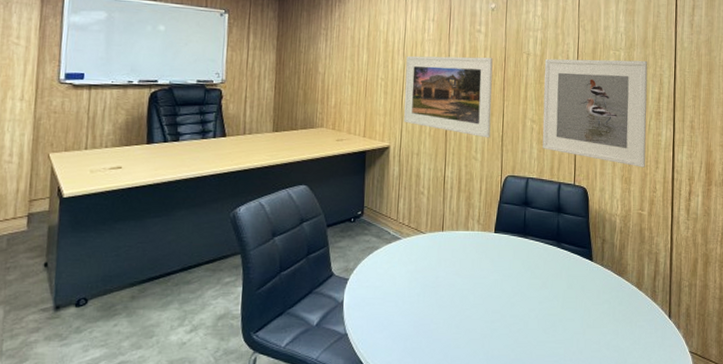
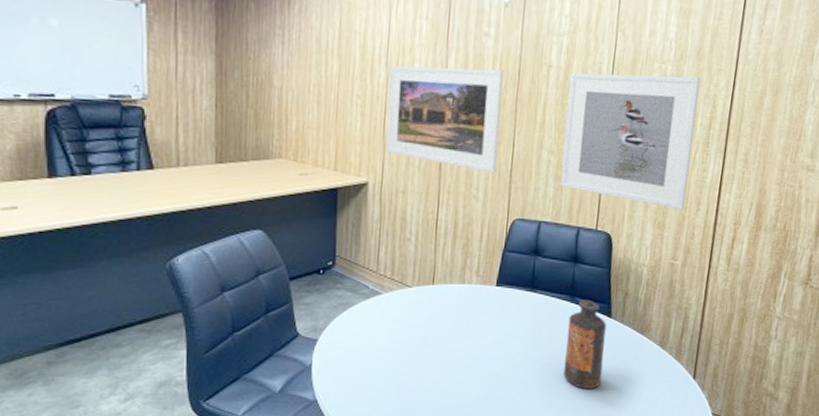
bottle: none [555,245,589,327] -> present [563,299,607,390]

